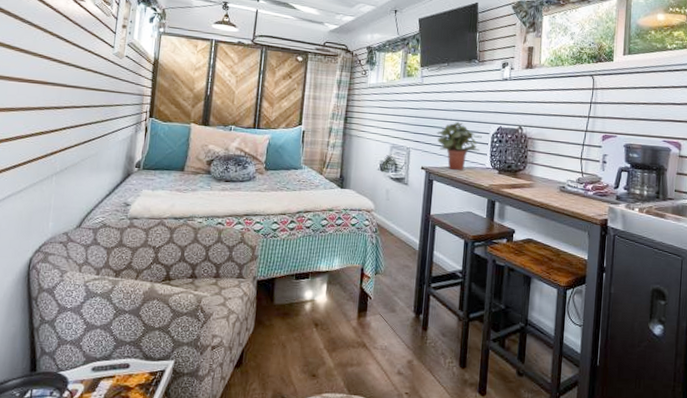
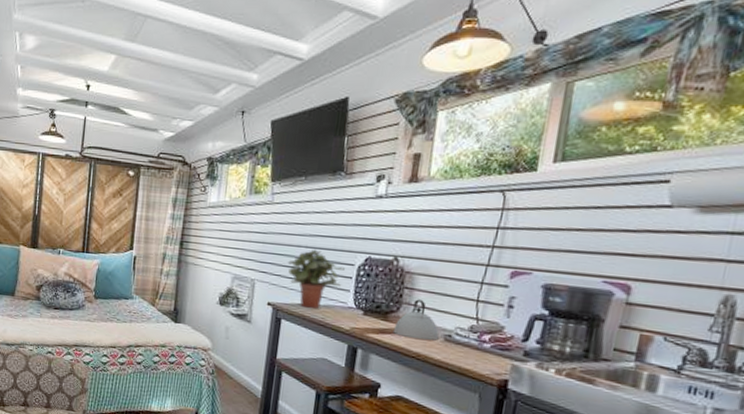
kettle: none [521,159,556,192] -> present [393,299,440,341]

